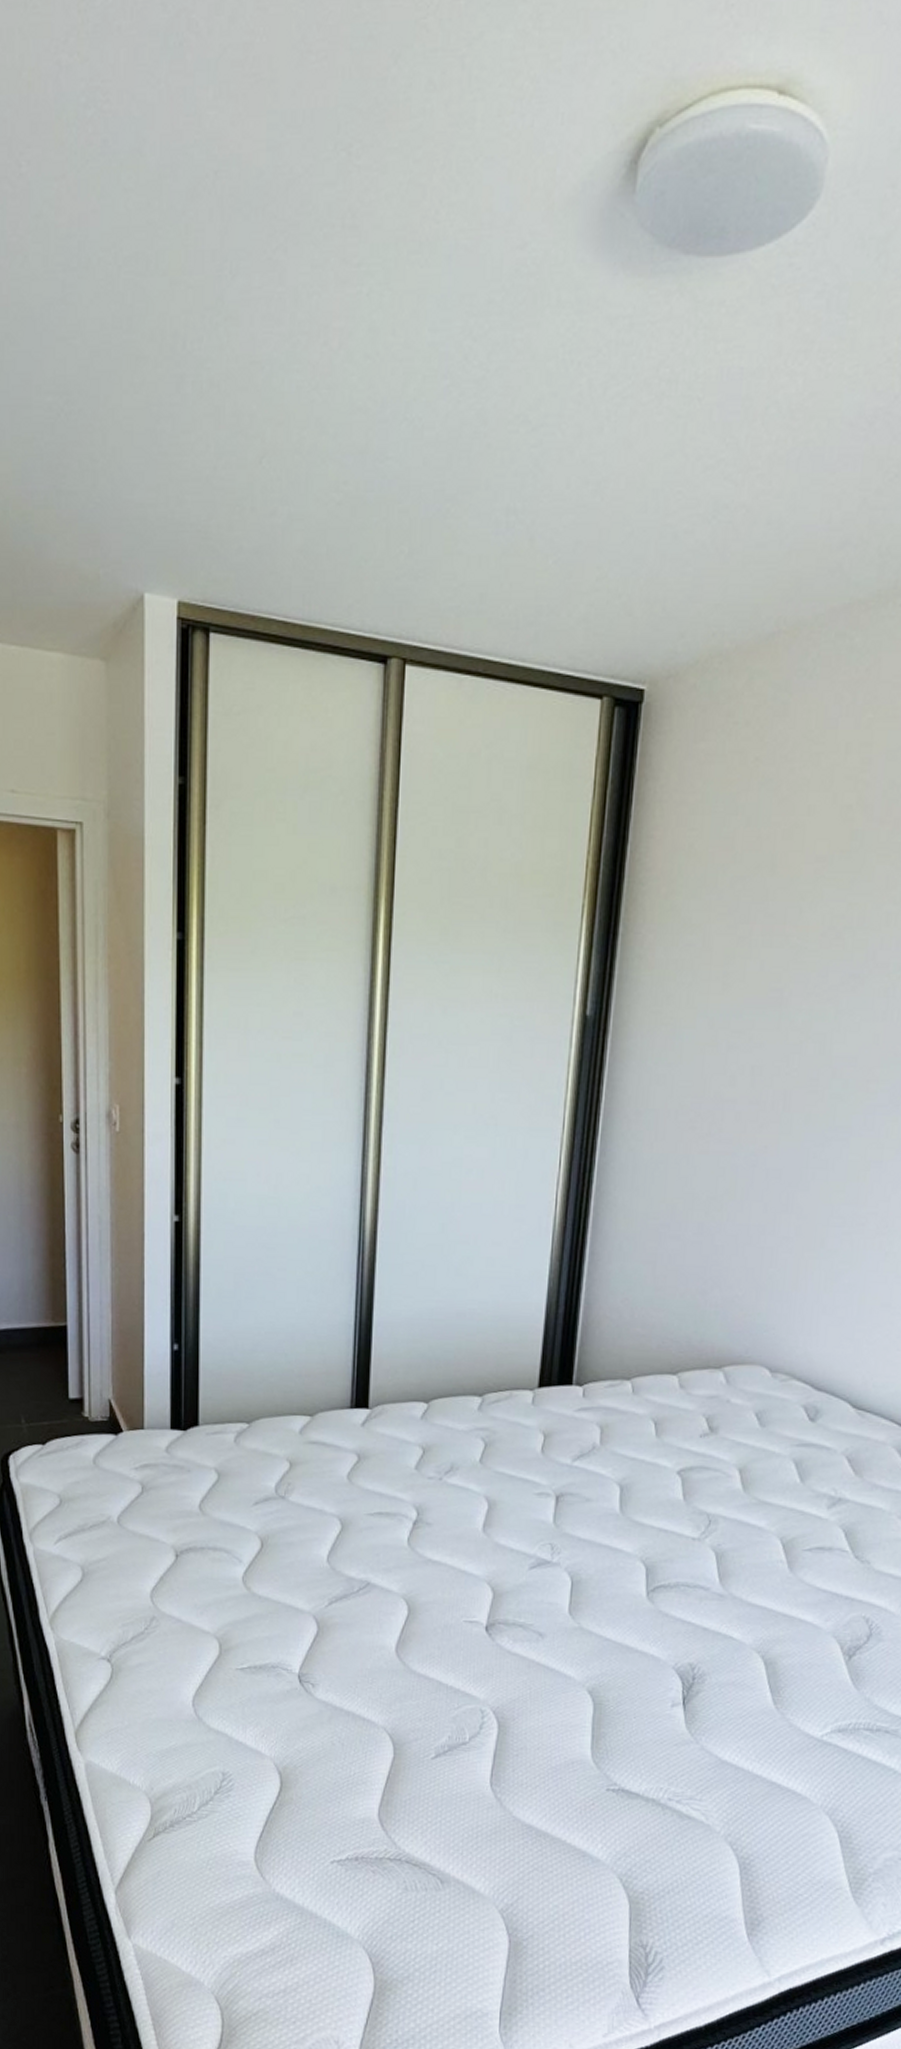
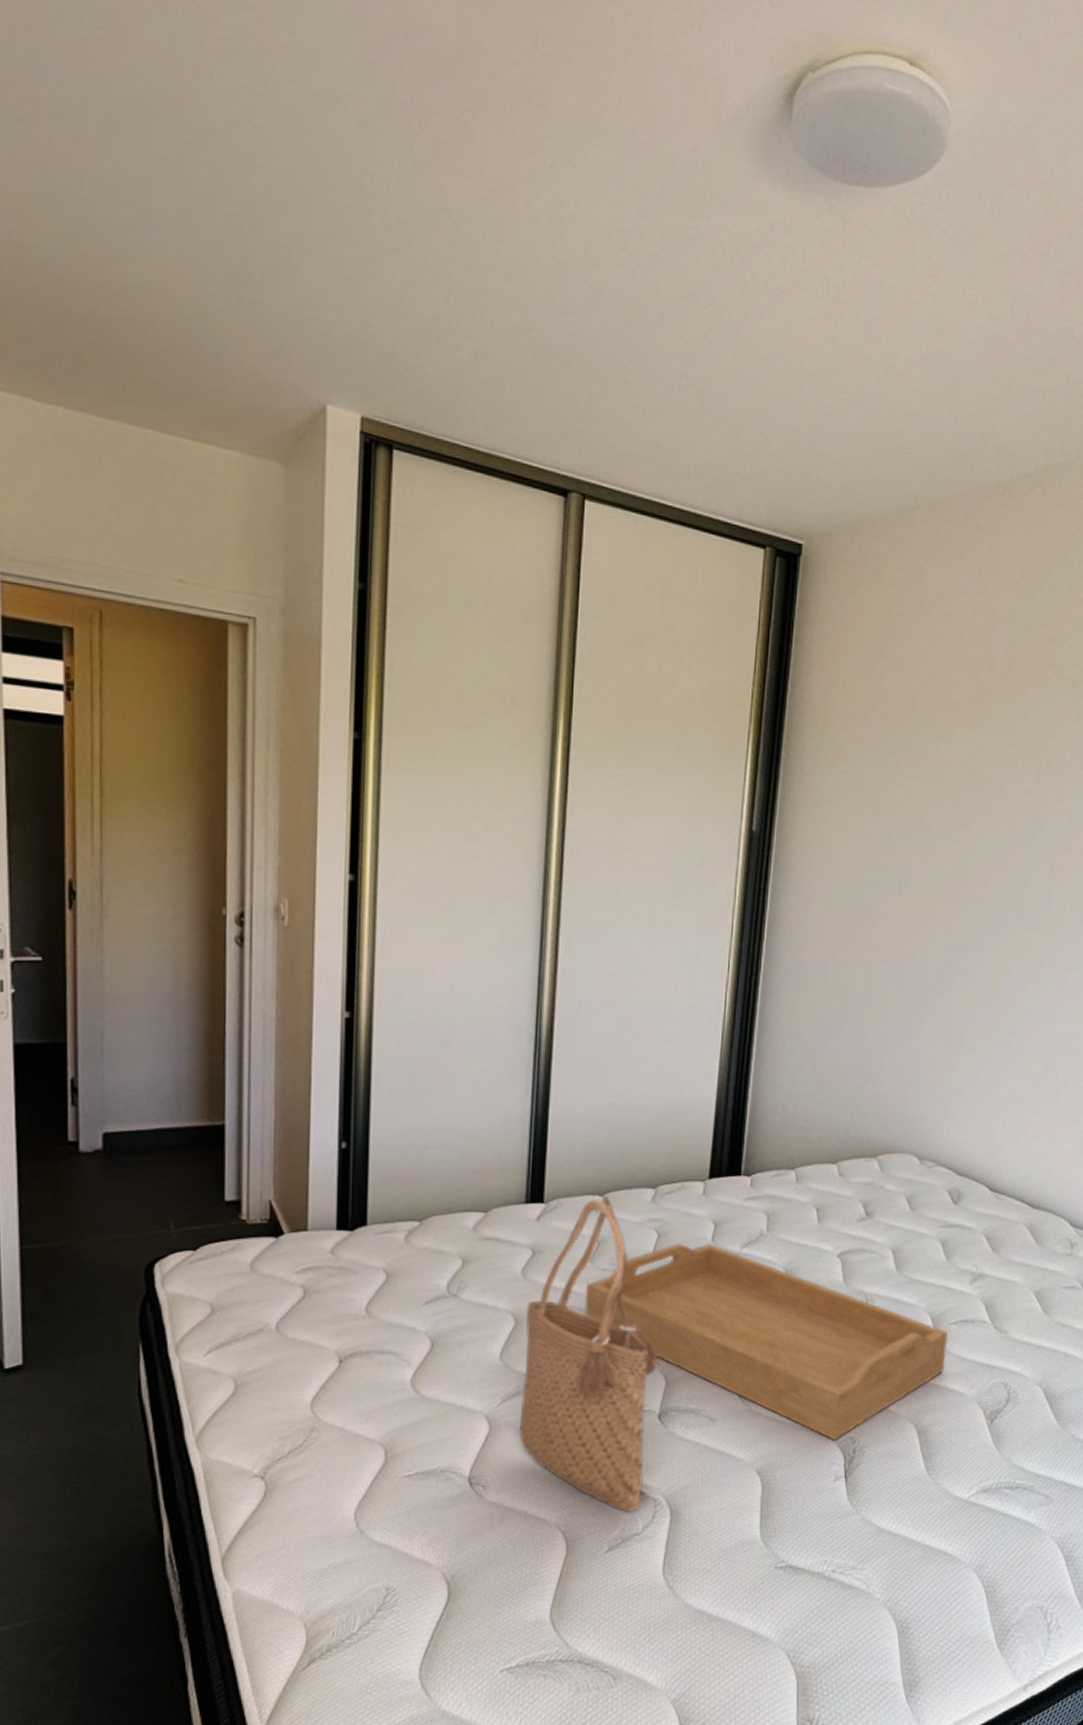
tote bag: none [346,1402,487,1721] -> present [519,1196,660,1512]
serving tray: none [410,1453,801,1666] -> present [584,1243,948,1441]

